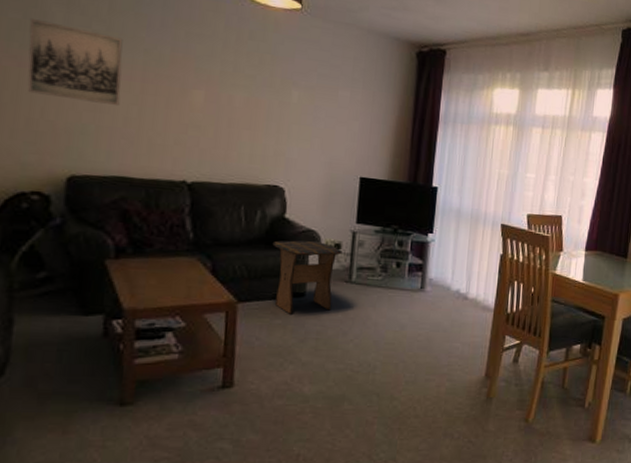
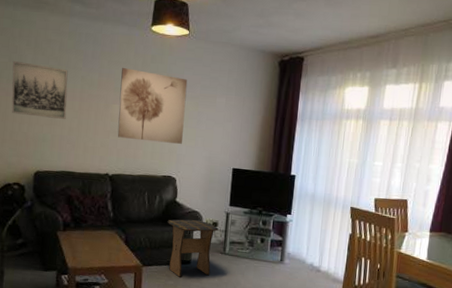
wall art: none [199,41,300,145] -> present [117,67,188,144]

